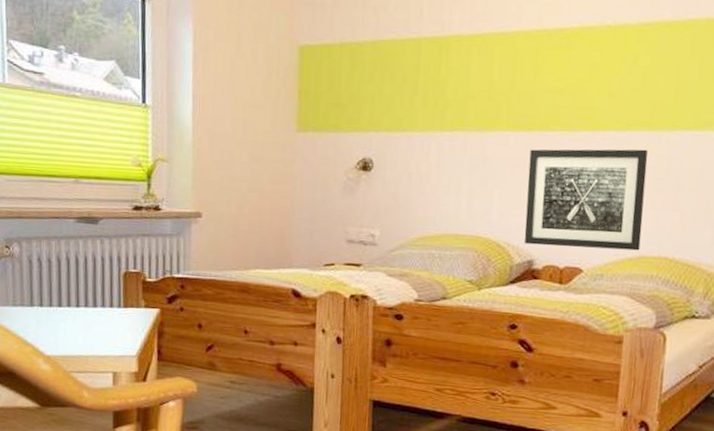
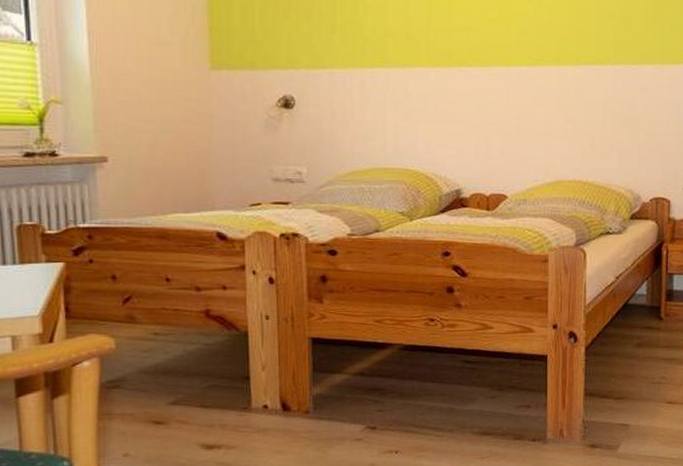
wall art: present [524,149,648,251] -> none [450,82,558,176]

